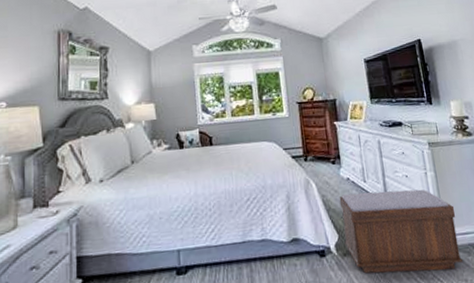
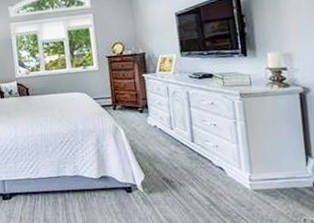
bench: present [339,189,463,274] -> none [146,137,268,211]

